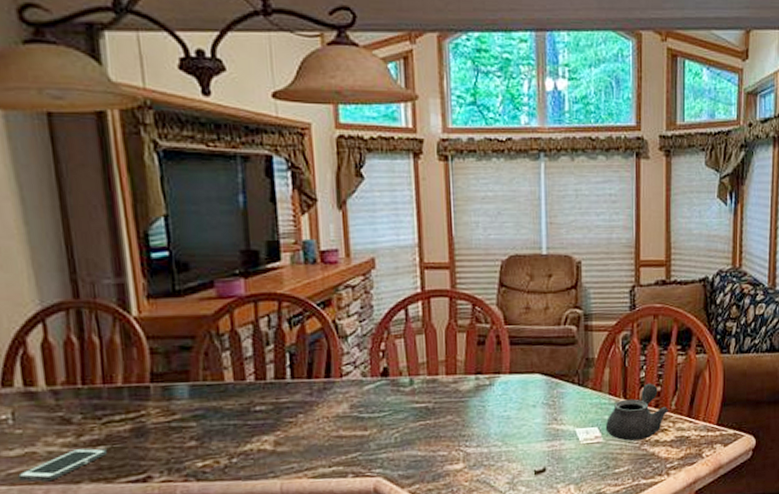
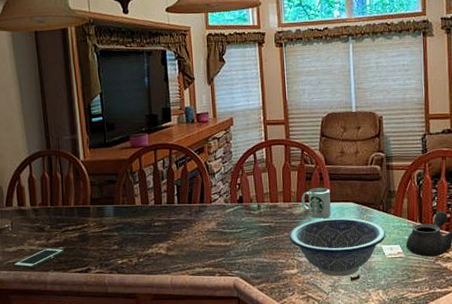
decorative bowl: none [453,394,582,471] -> present [289,217,386,277]
mug: none [470,355,510,396] -> present [301,187,331,219]

